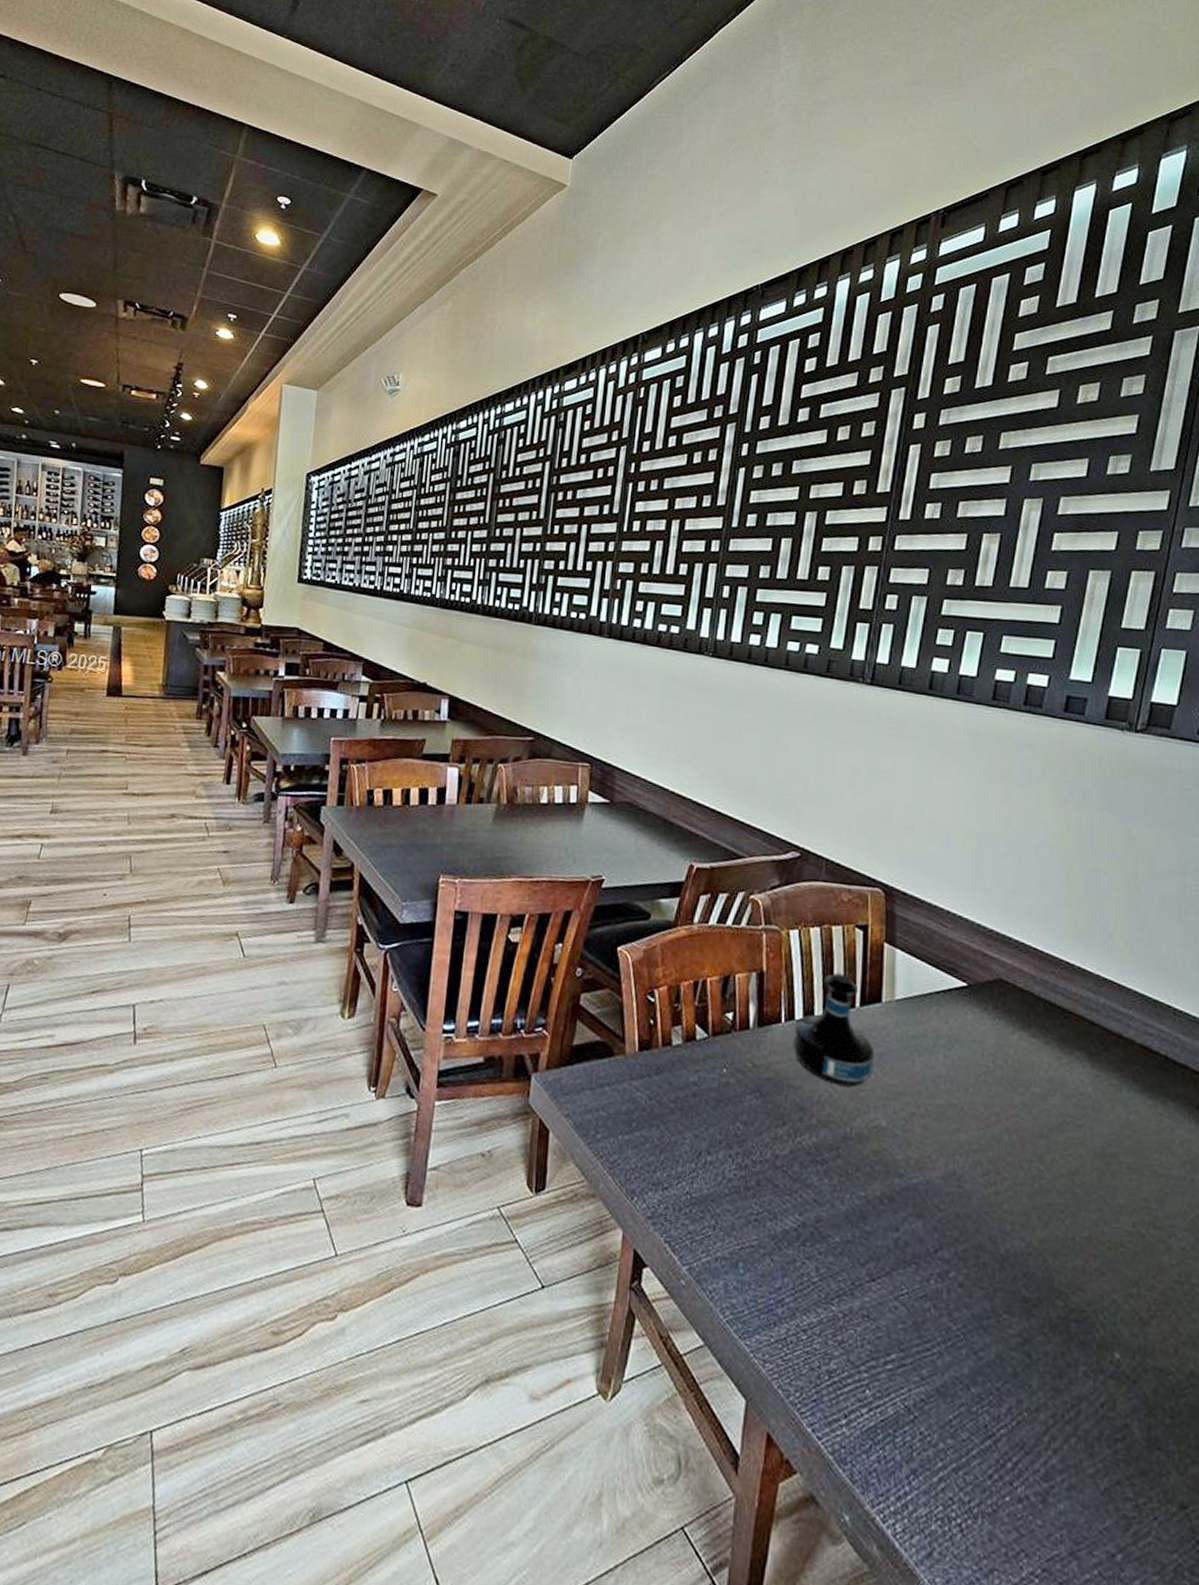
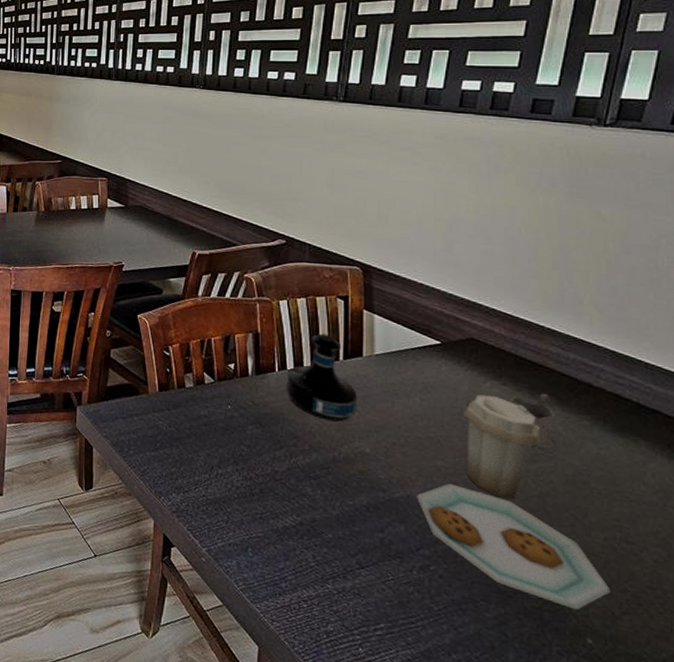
plate: none [936,1049,1139,1317] -> present [417,394,611,610]
tea glass holder: none [1038,1047,1085,1115] -> present [510,394,556,449]

